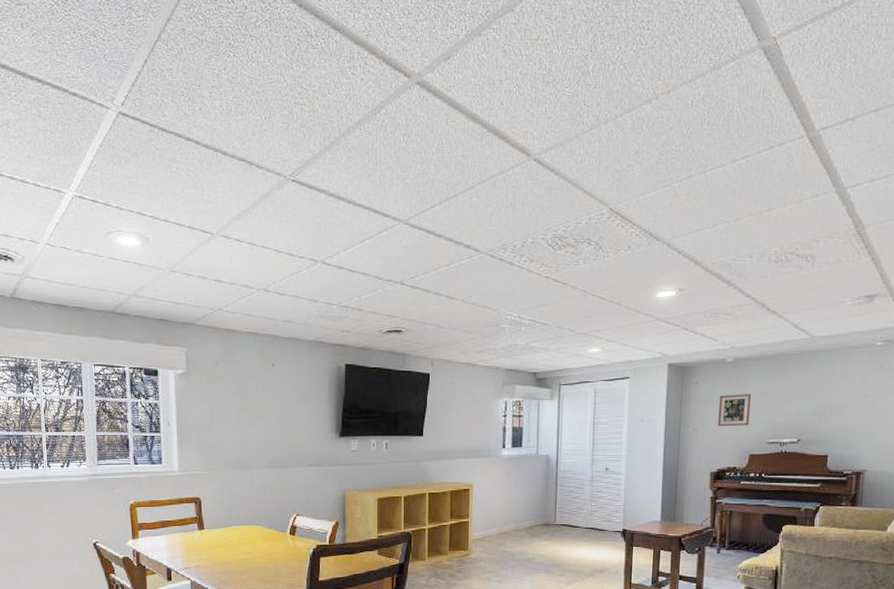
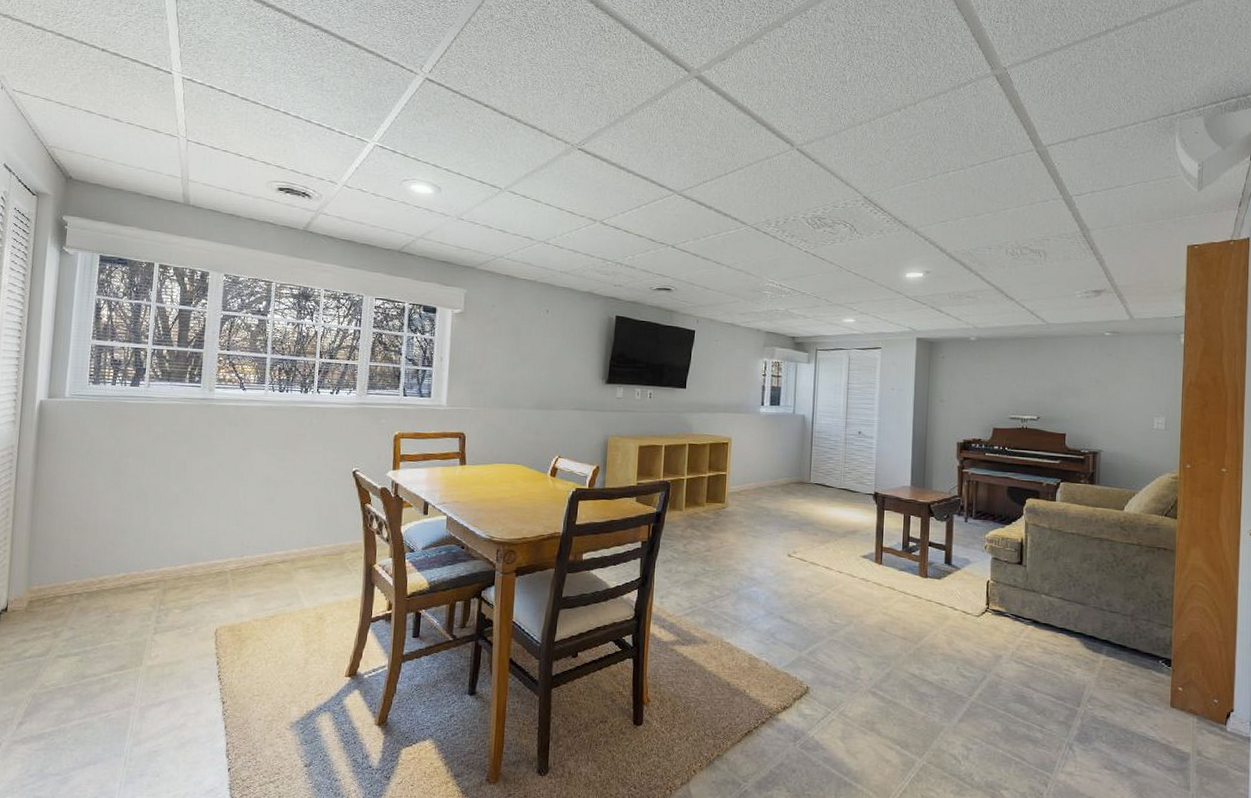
picture frame: present [718,394,752,427] -> none [963,370,994,401]

